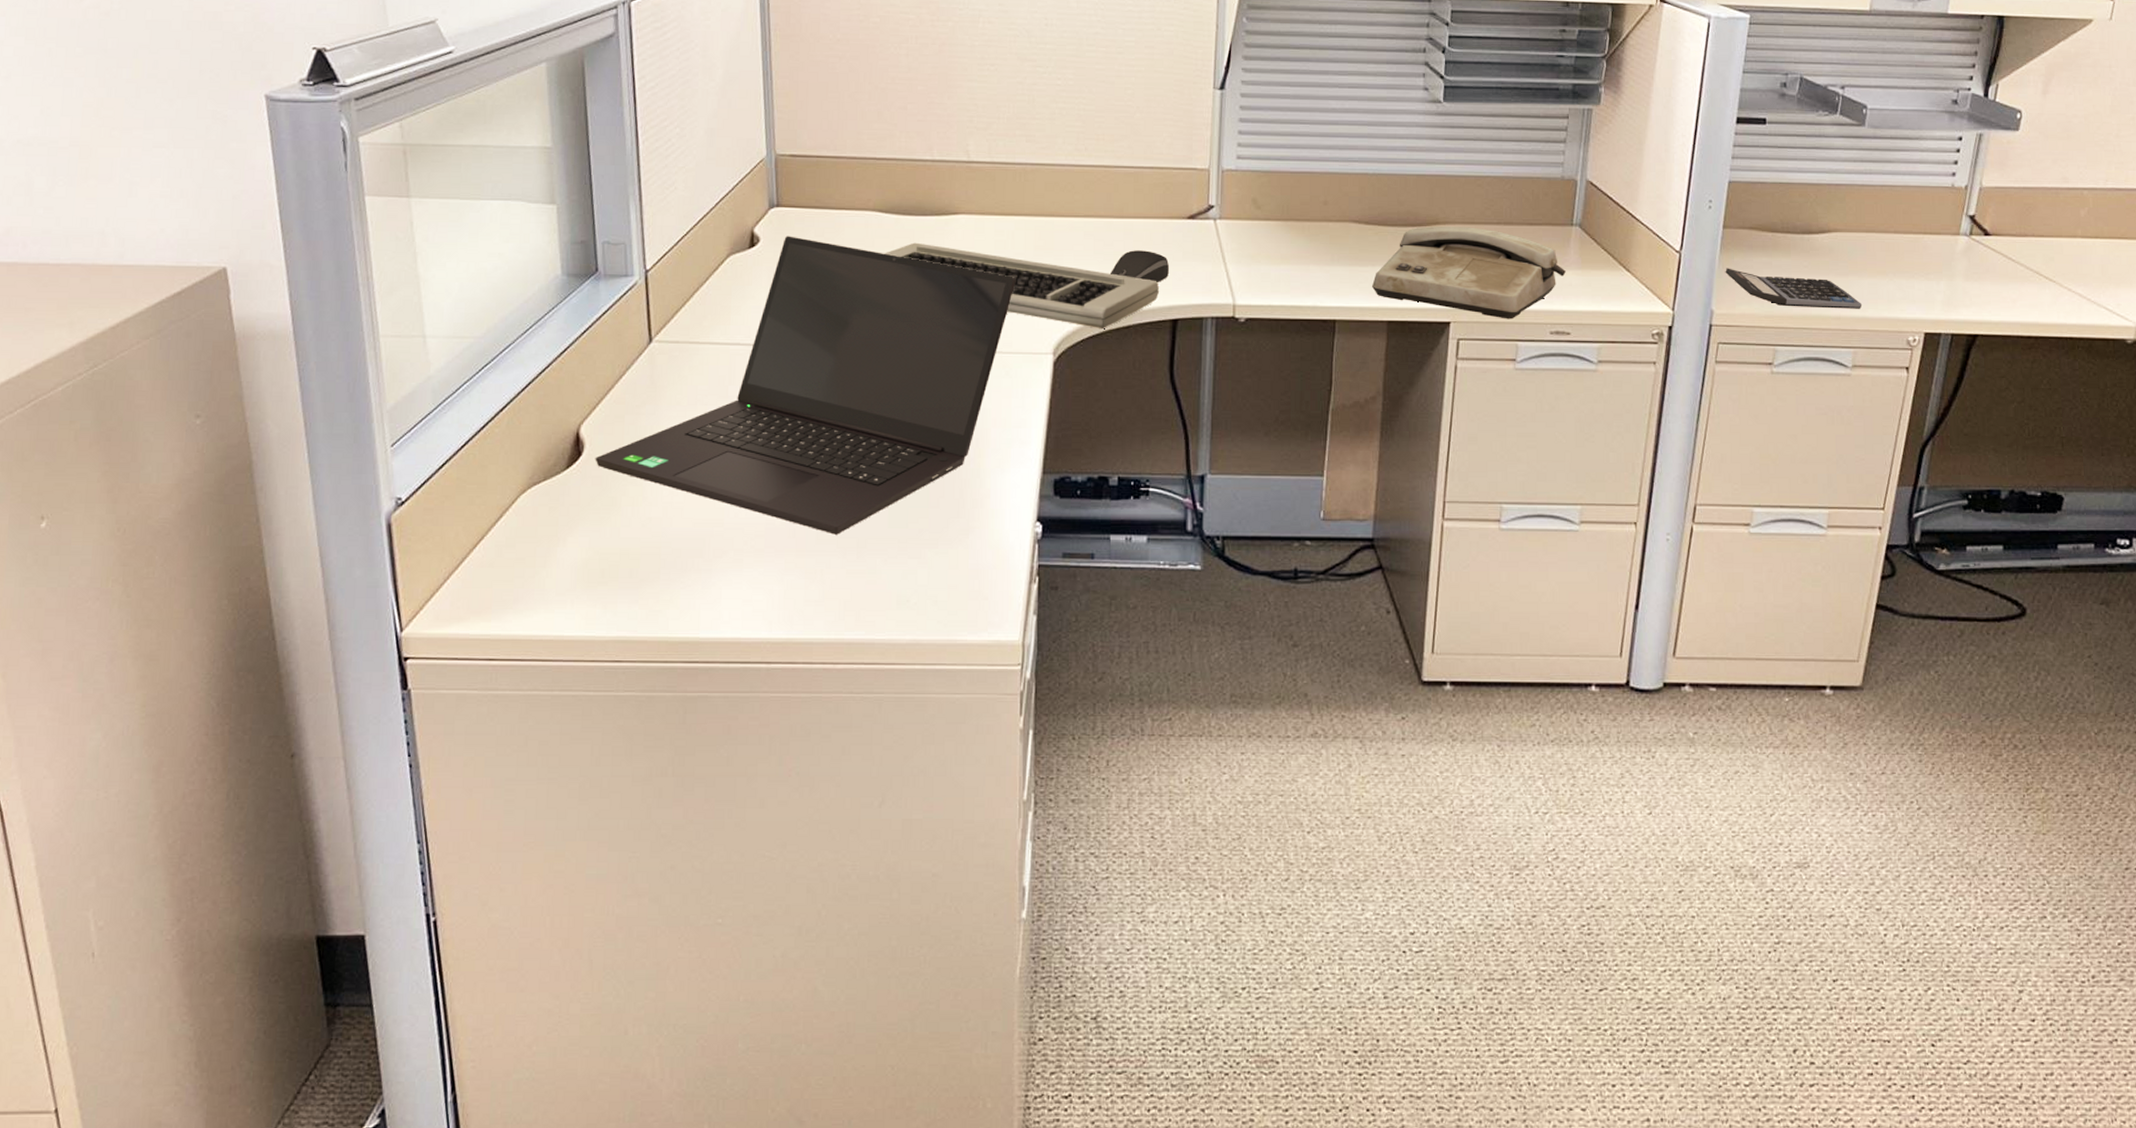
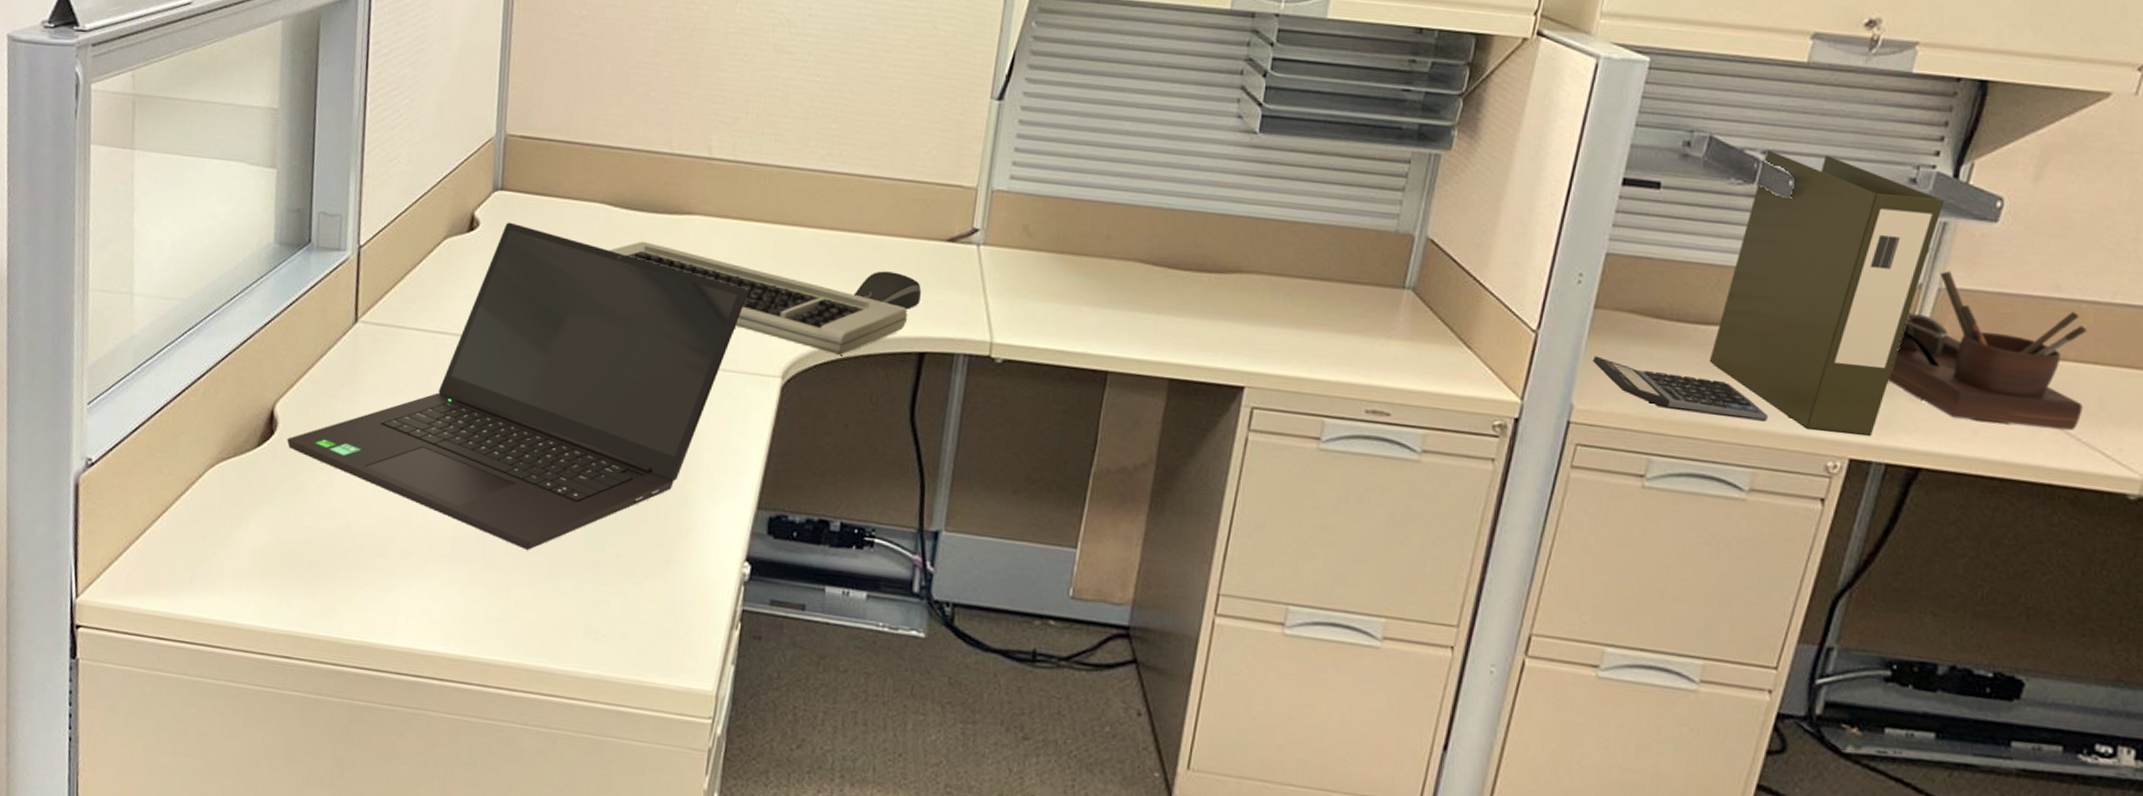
telephone: present [1372,226,1566,319] -> none [1155,274,1391,391]
binder: none [1814,85,1979,314] -> present [1709,150,1944,437]
desk organizer: none [1948,155,2090,293] -> present [1888,247,2088,430]

